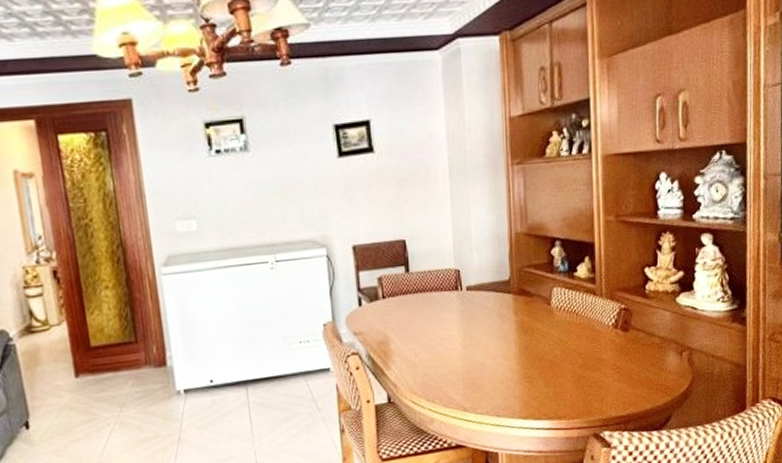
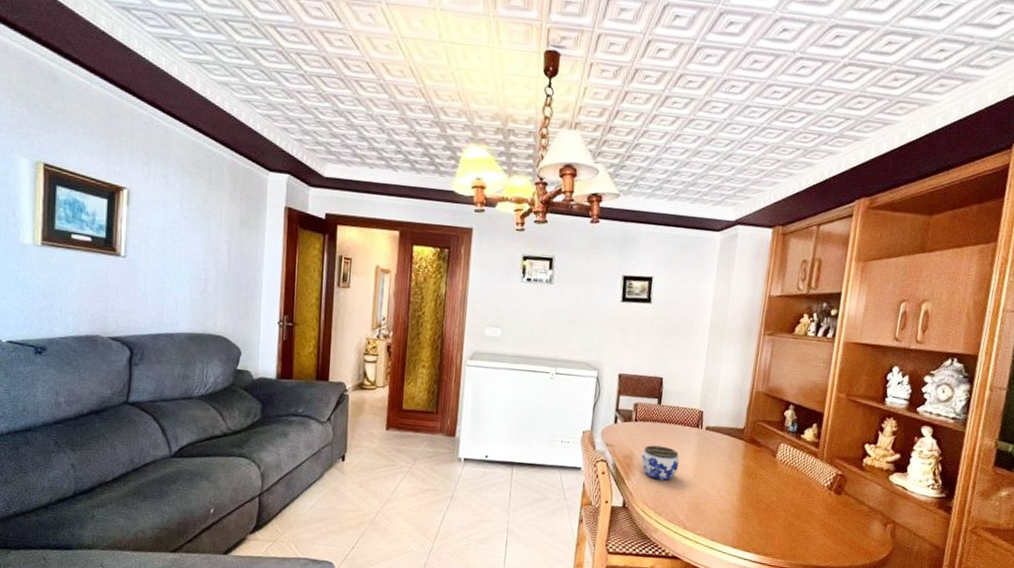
jar: none [398,320,444,362] -> present [641,445,680,481]

